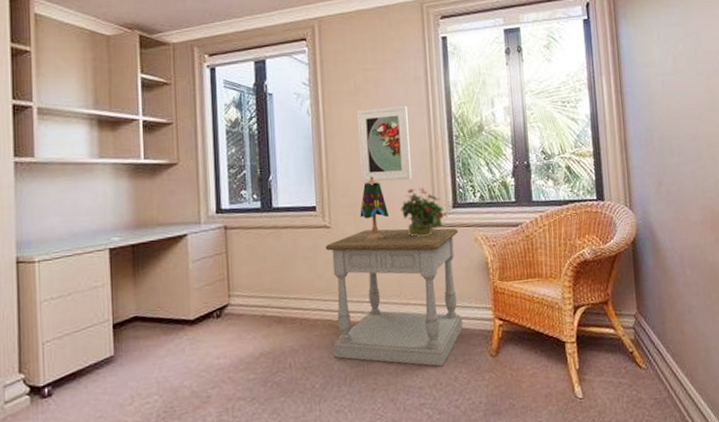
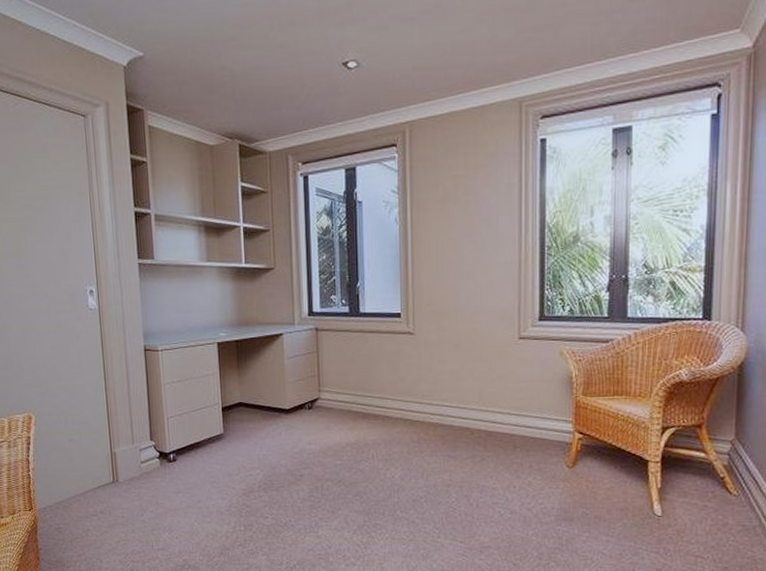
side table: present [325,228,463,367] -> none [408,338,544,472]
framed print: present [356,106,412,182] -> none [444,214,498,292]
table lamp: present [360,176,390,240] -> none [443,285,473,348]
potted plant: present [401,187,448,237] -> none [485,298,533,347]

